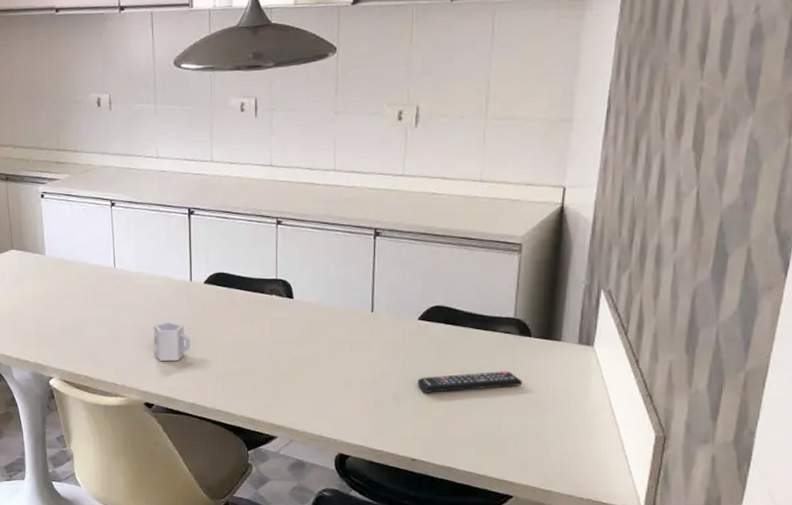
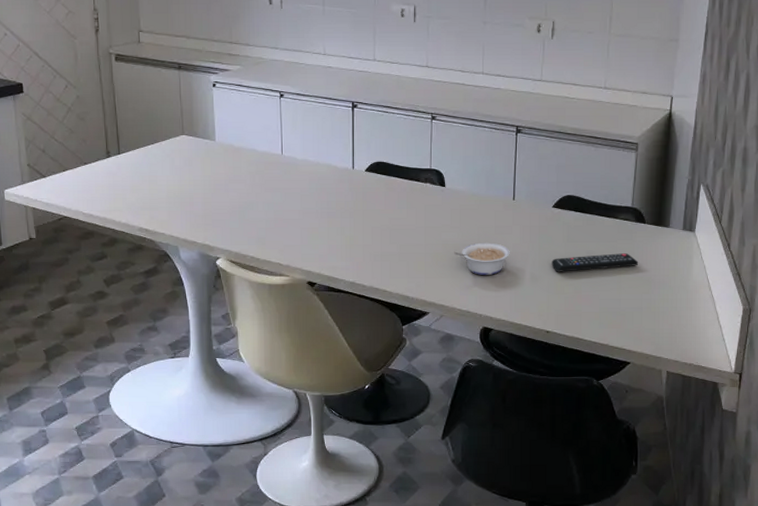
cup: present [153,322,191,361] -> none [317,206,352,242]
legume: none [304,360,369,397] -> present [454,242,510,276]

